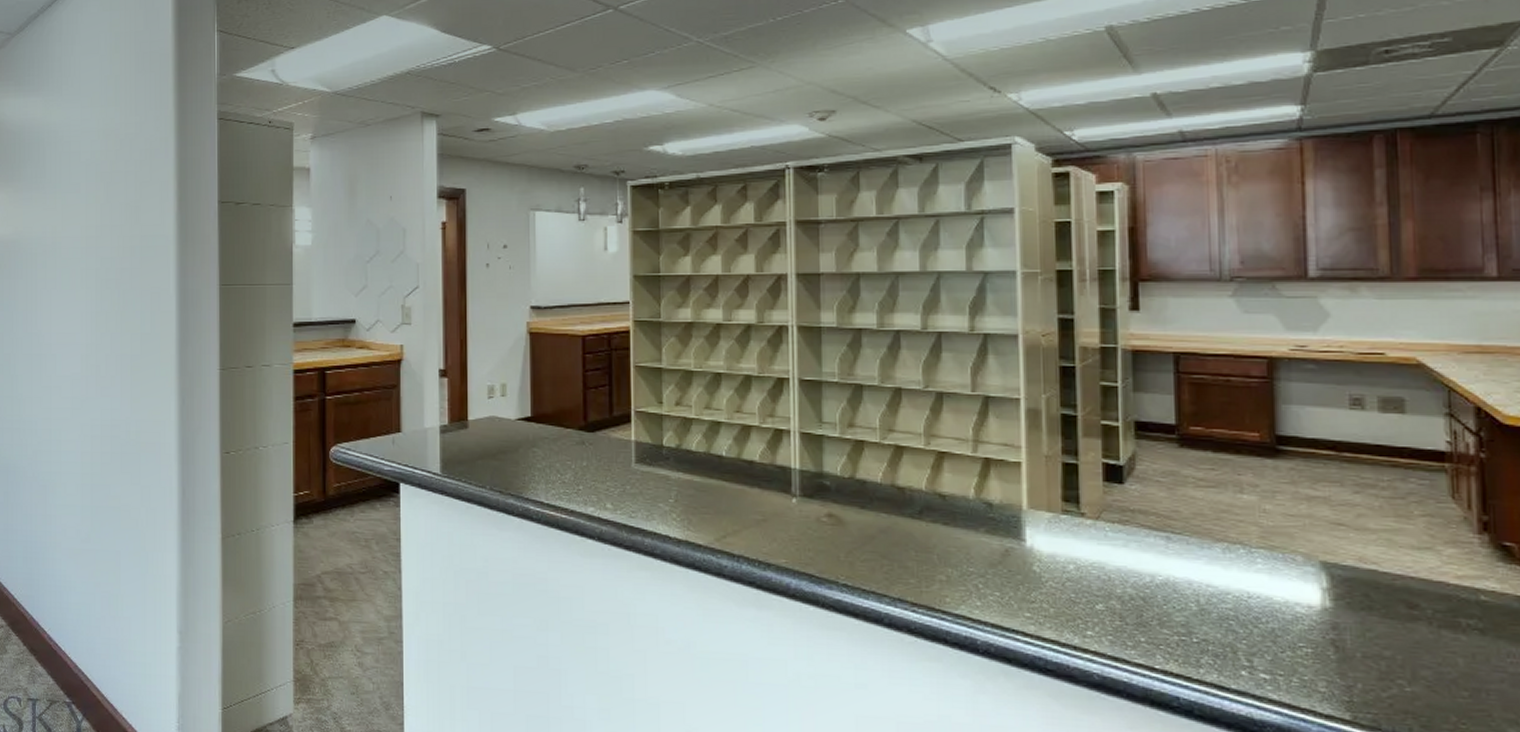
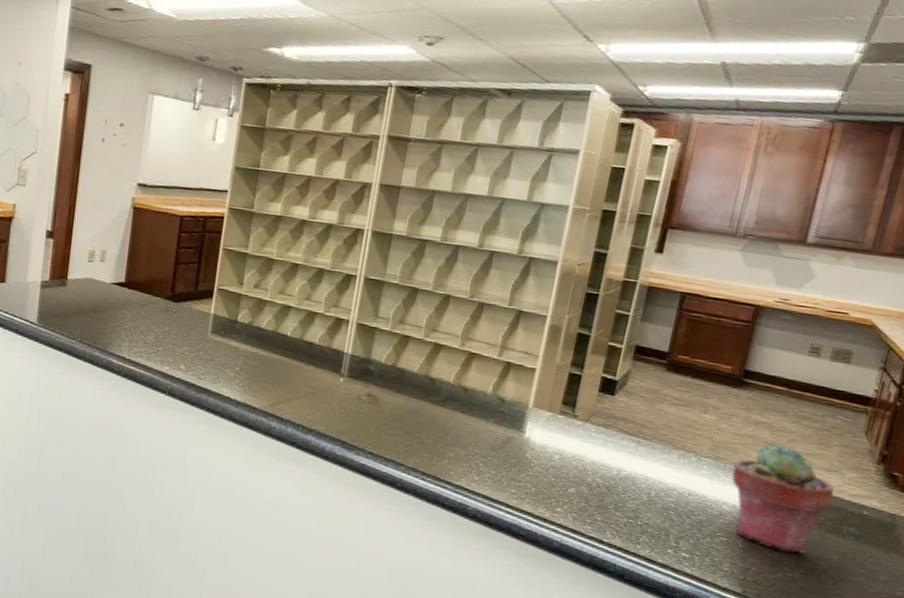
potted succulent: none [1295,523,1435,660] -> present [732,445,834,553]

